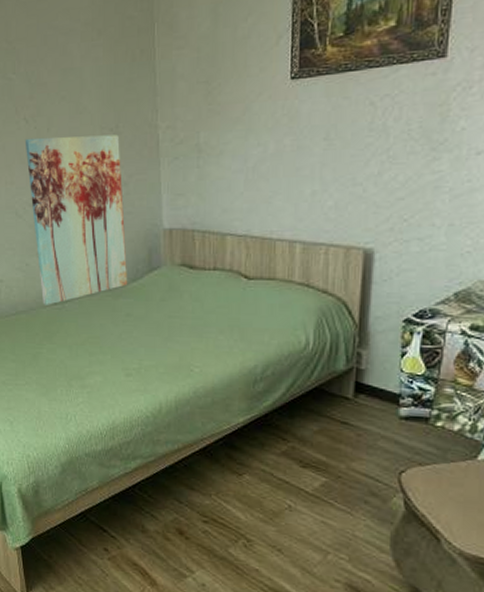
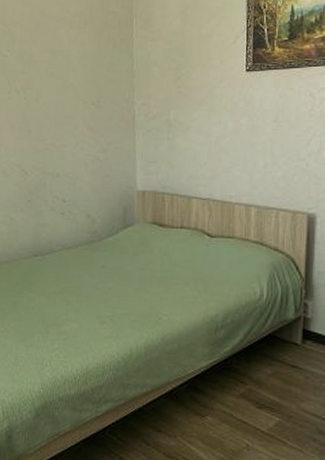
wall art: present [25,134,128,305] -> none [15,107,105,257]

